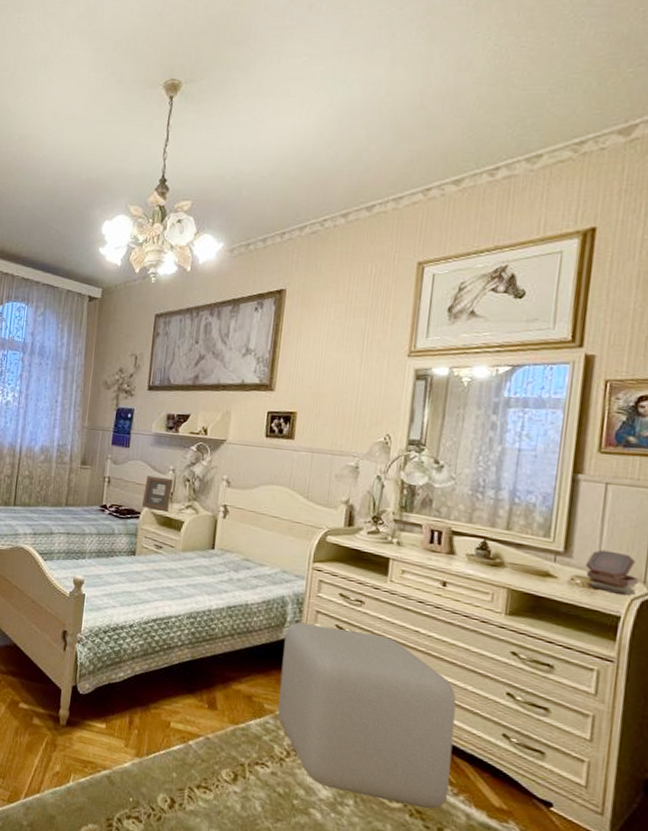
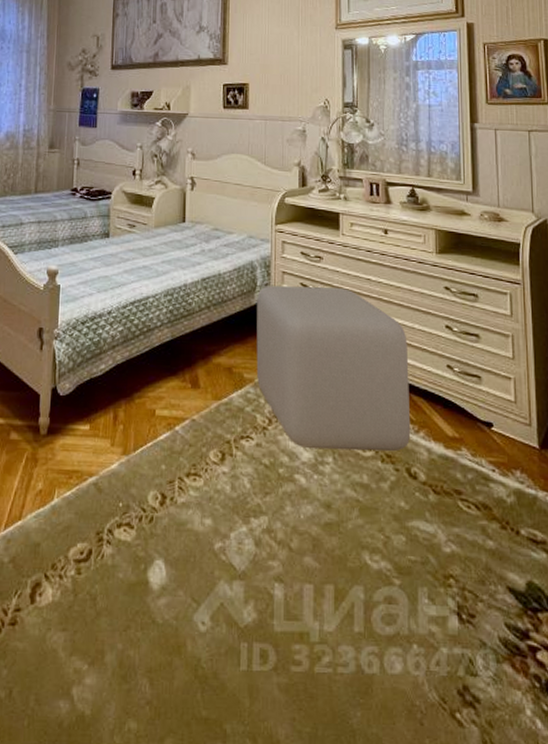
picture frame: present [142,475,173,512] -> none [113,154,141,189]
jewelry box: present [585,549,639,595] -> none [489,186,528,224]

